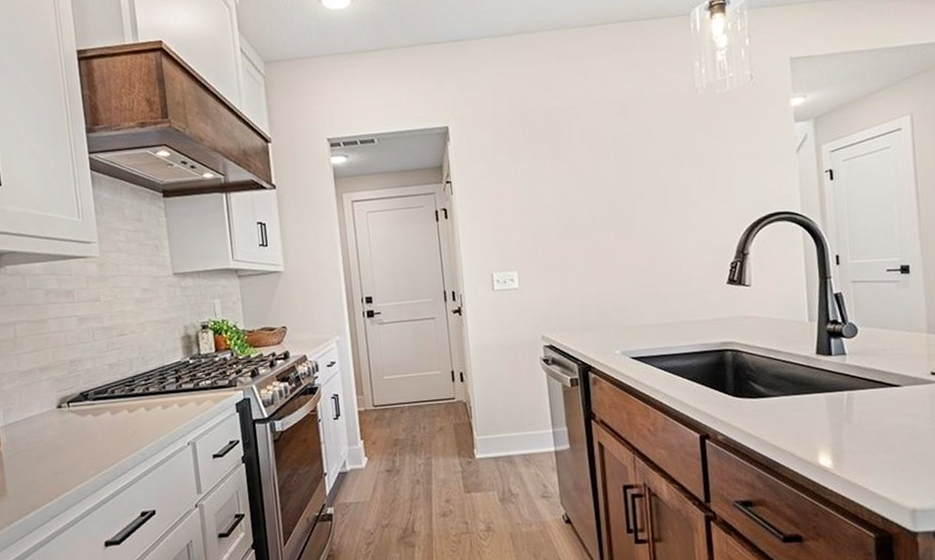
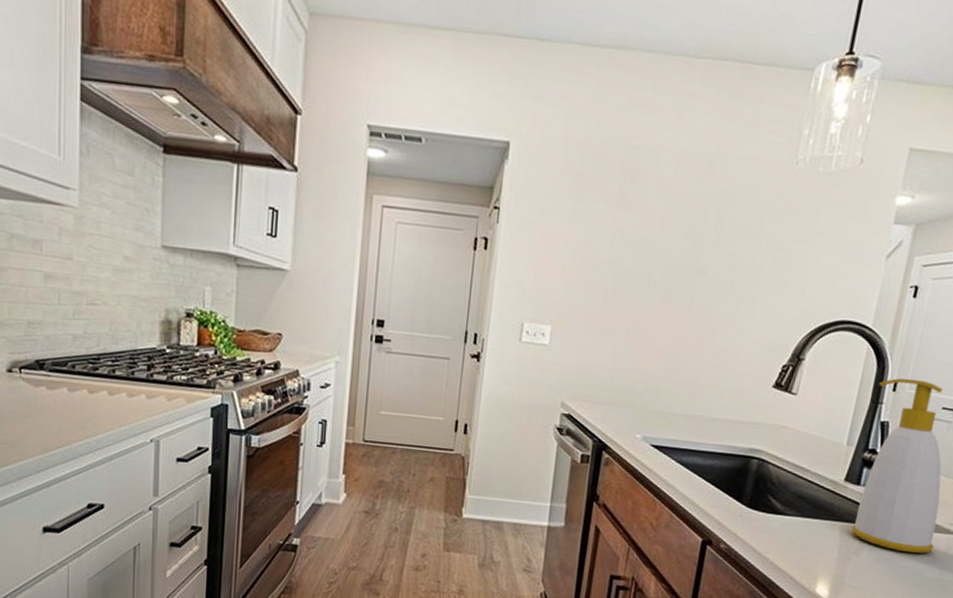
soap bottle: none [822,250,919,410] -> present [851,378,944,554]

